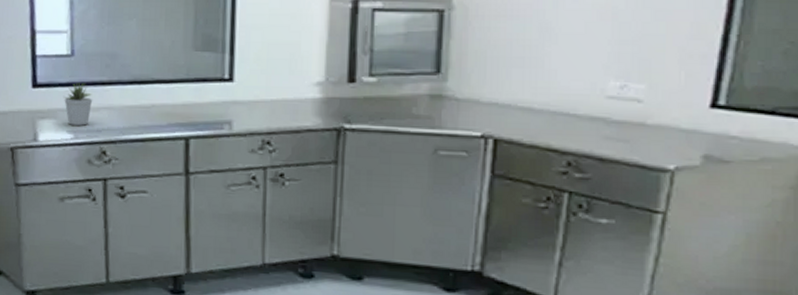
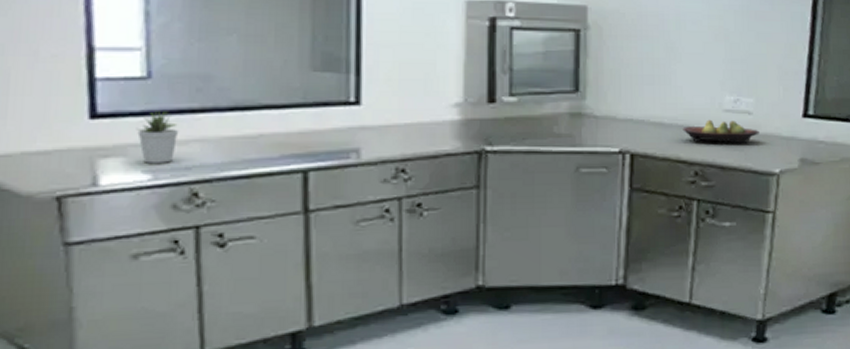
fruit bowl: none [555,106,651,135] -> present [682,119,759,144]

